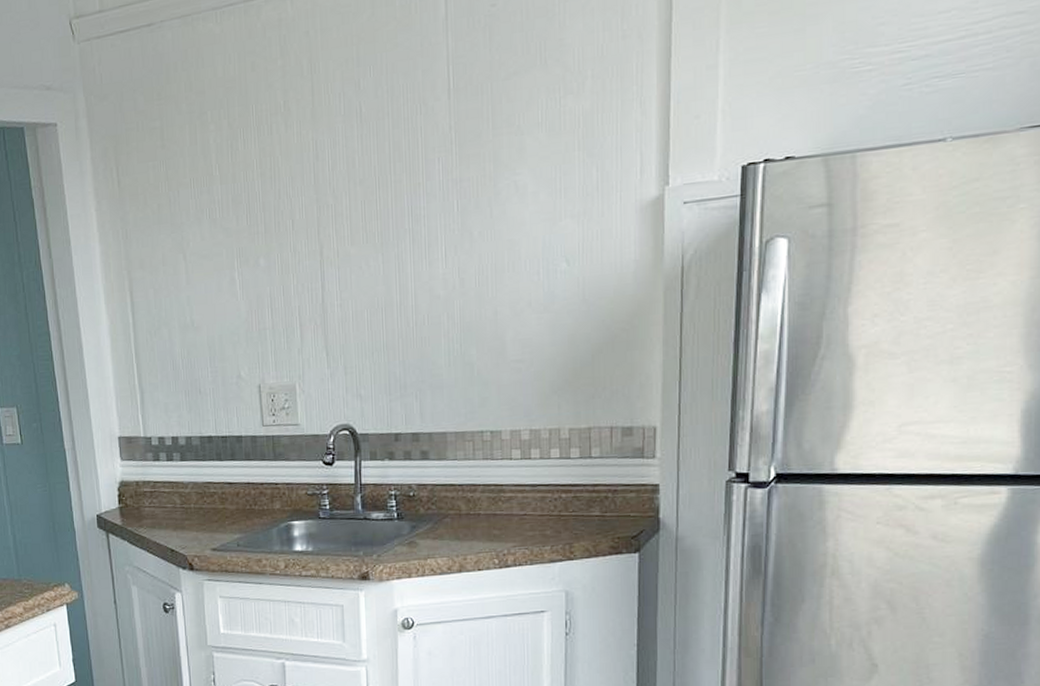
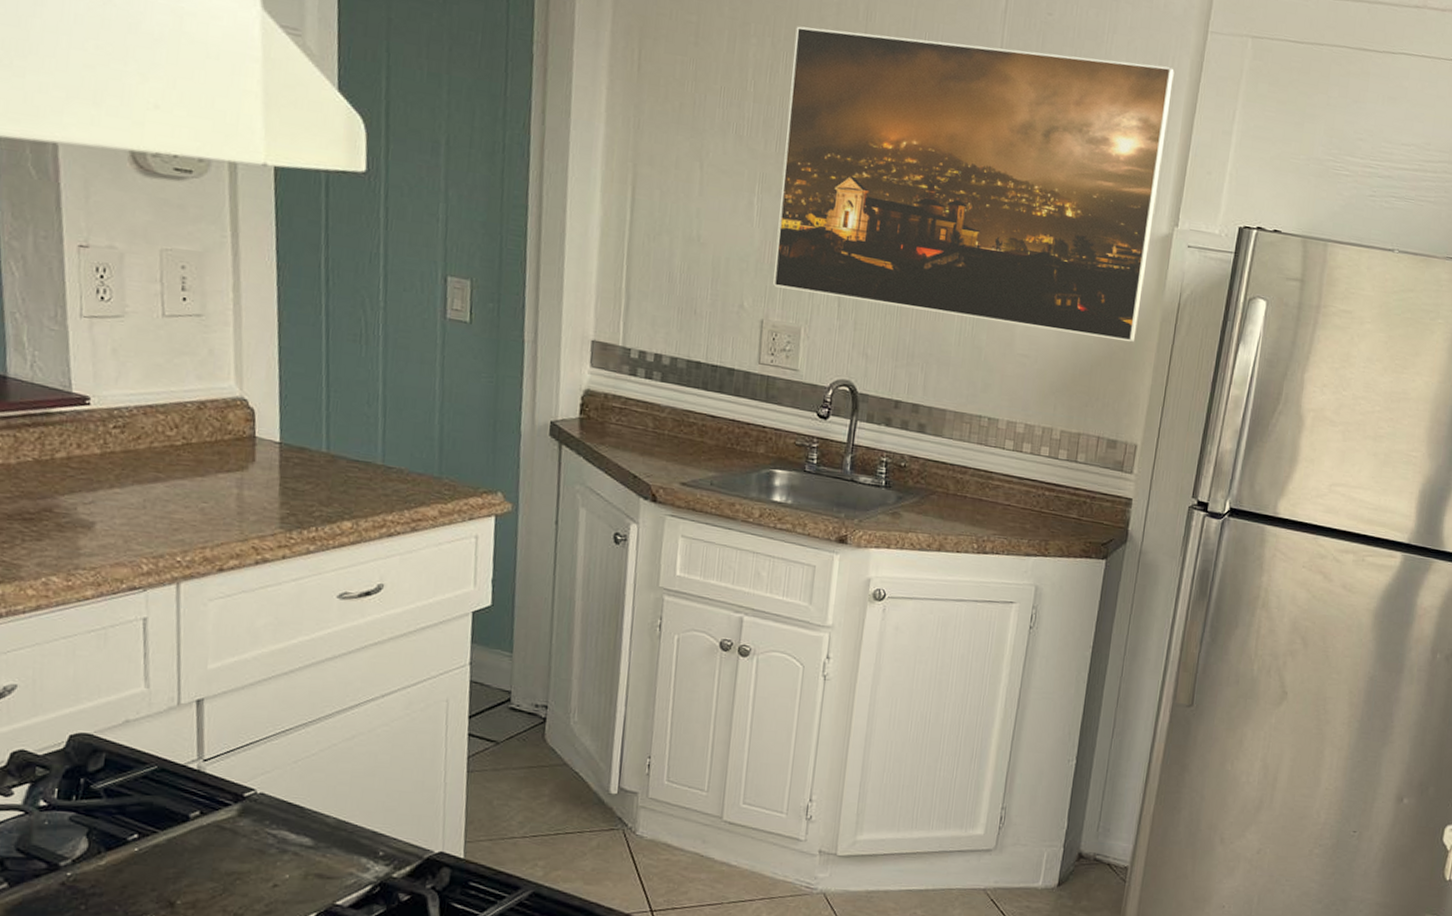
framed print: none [248,16,641,351] -> present [773,26,1174,343]

